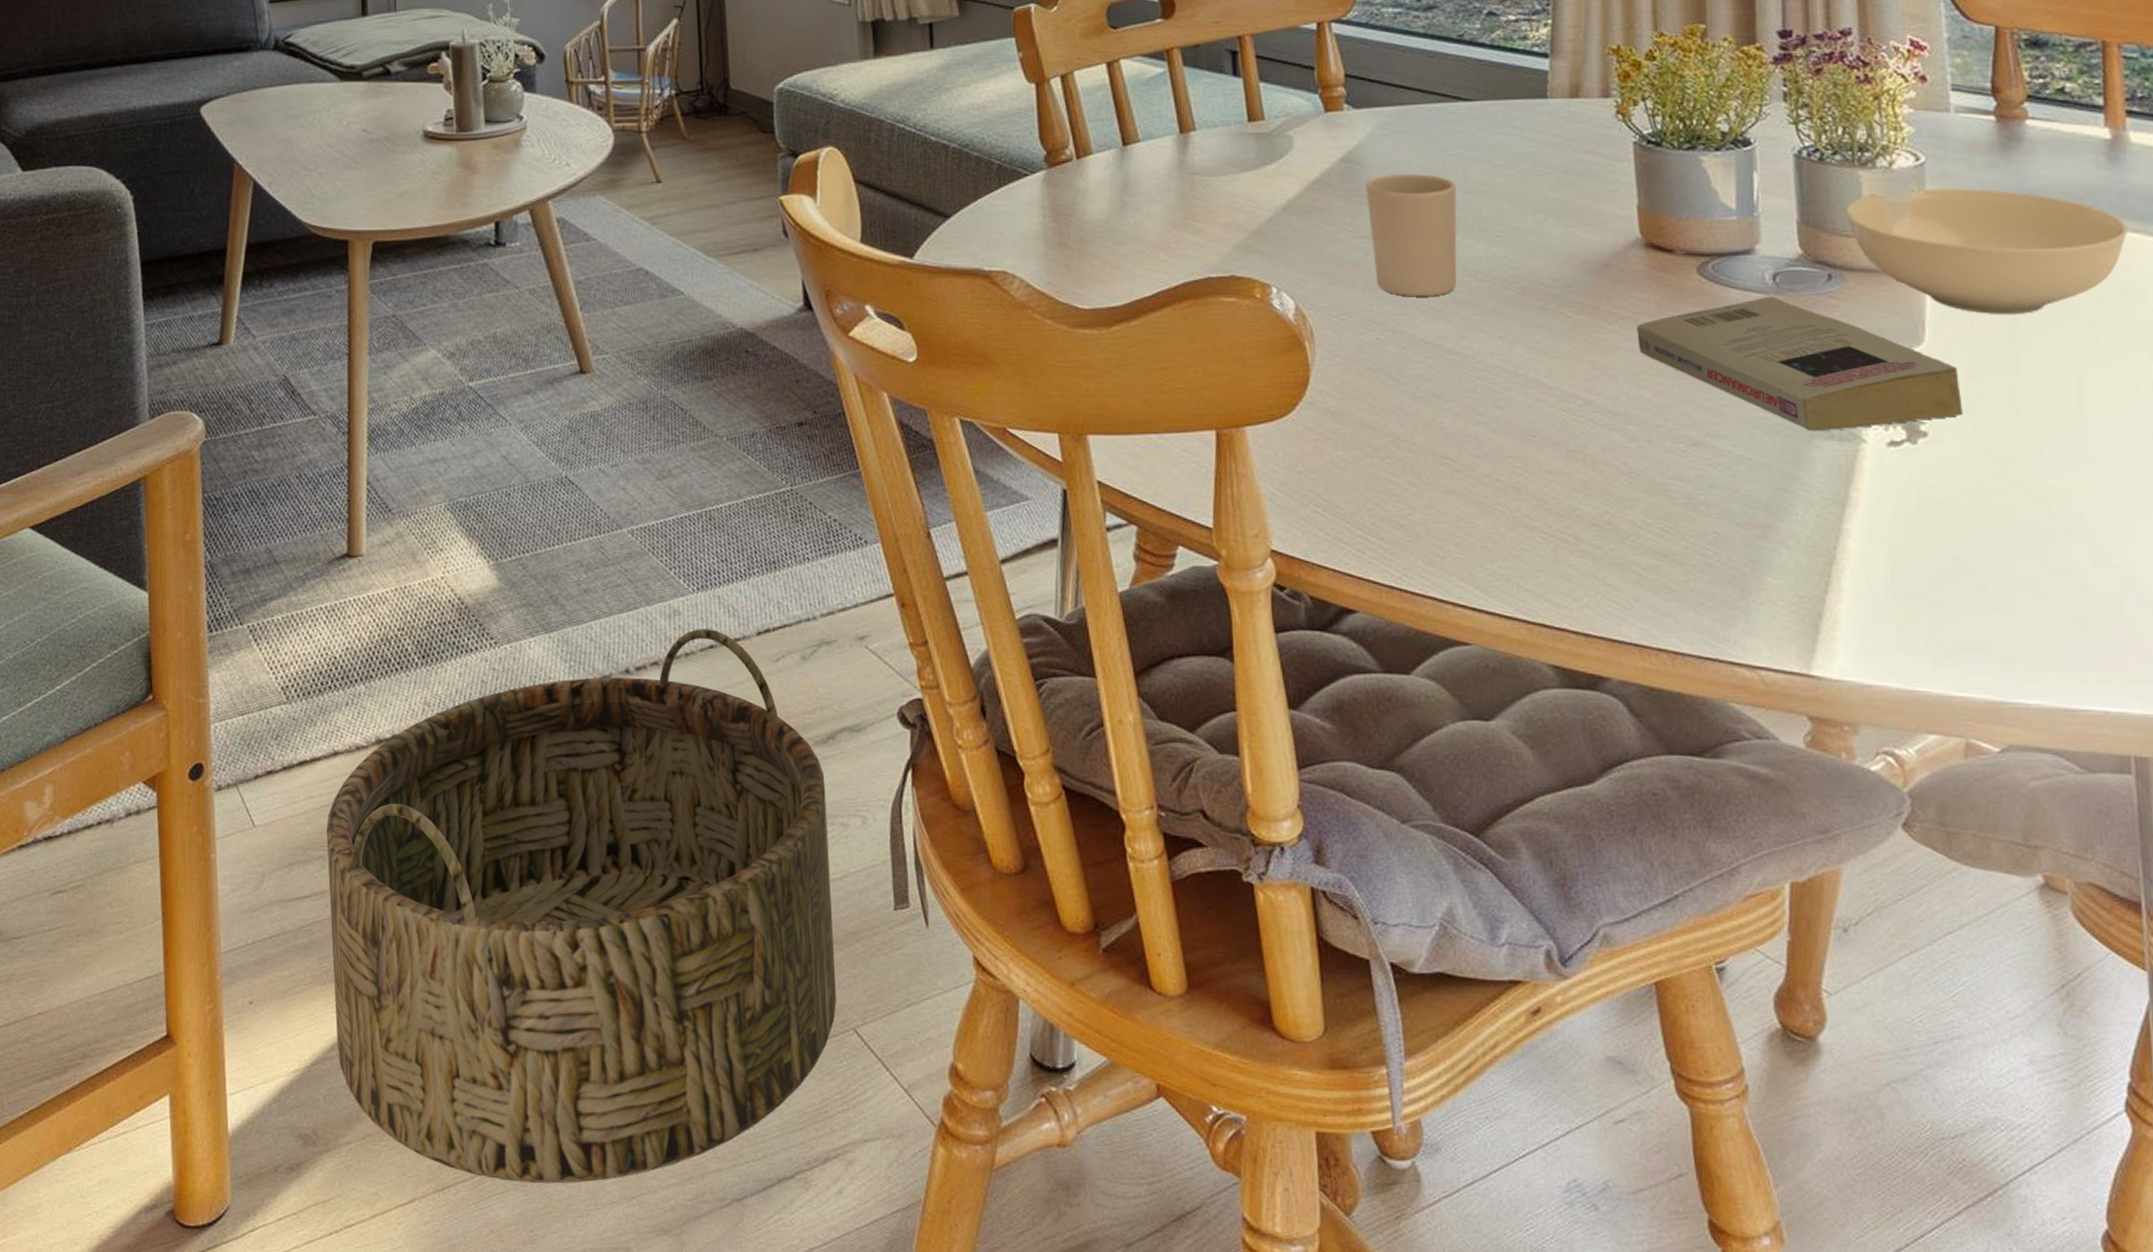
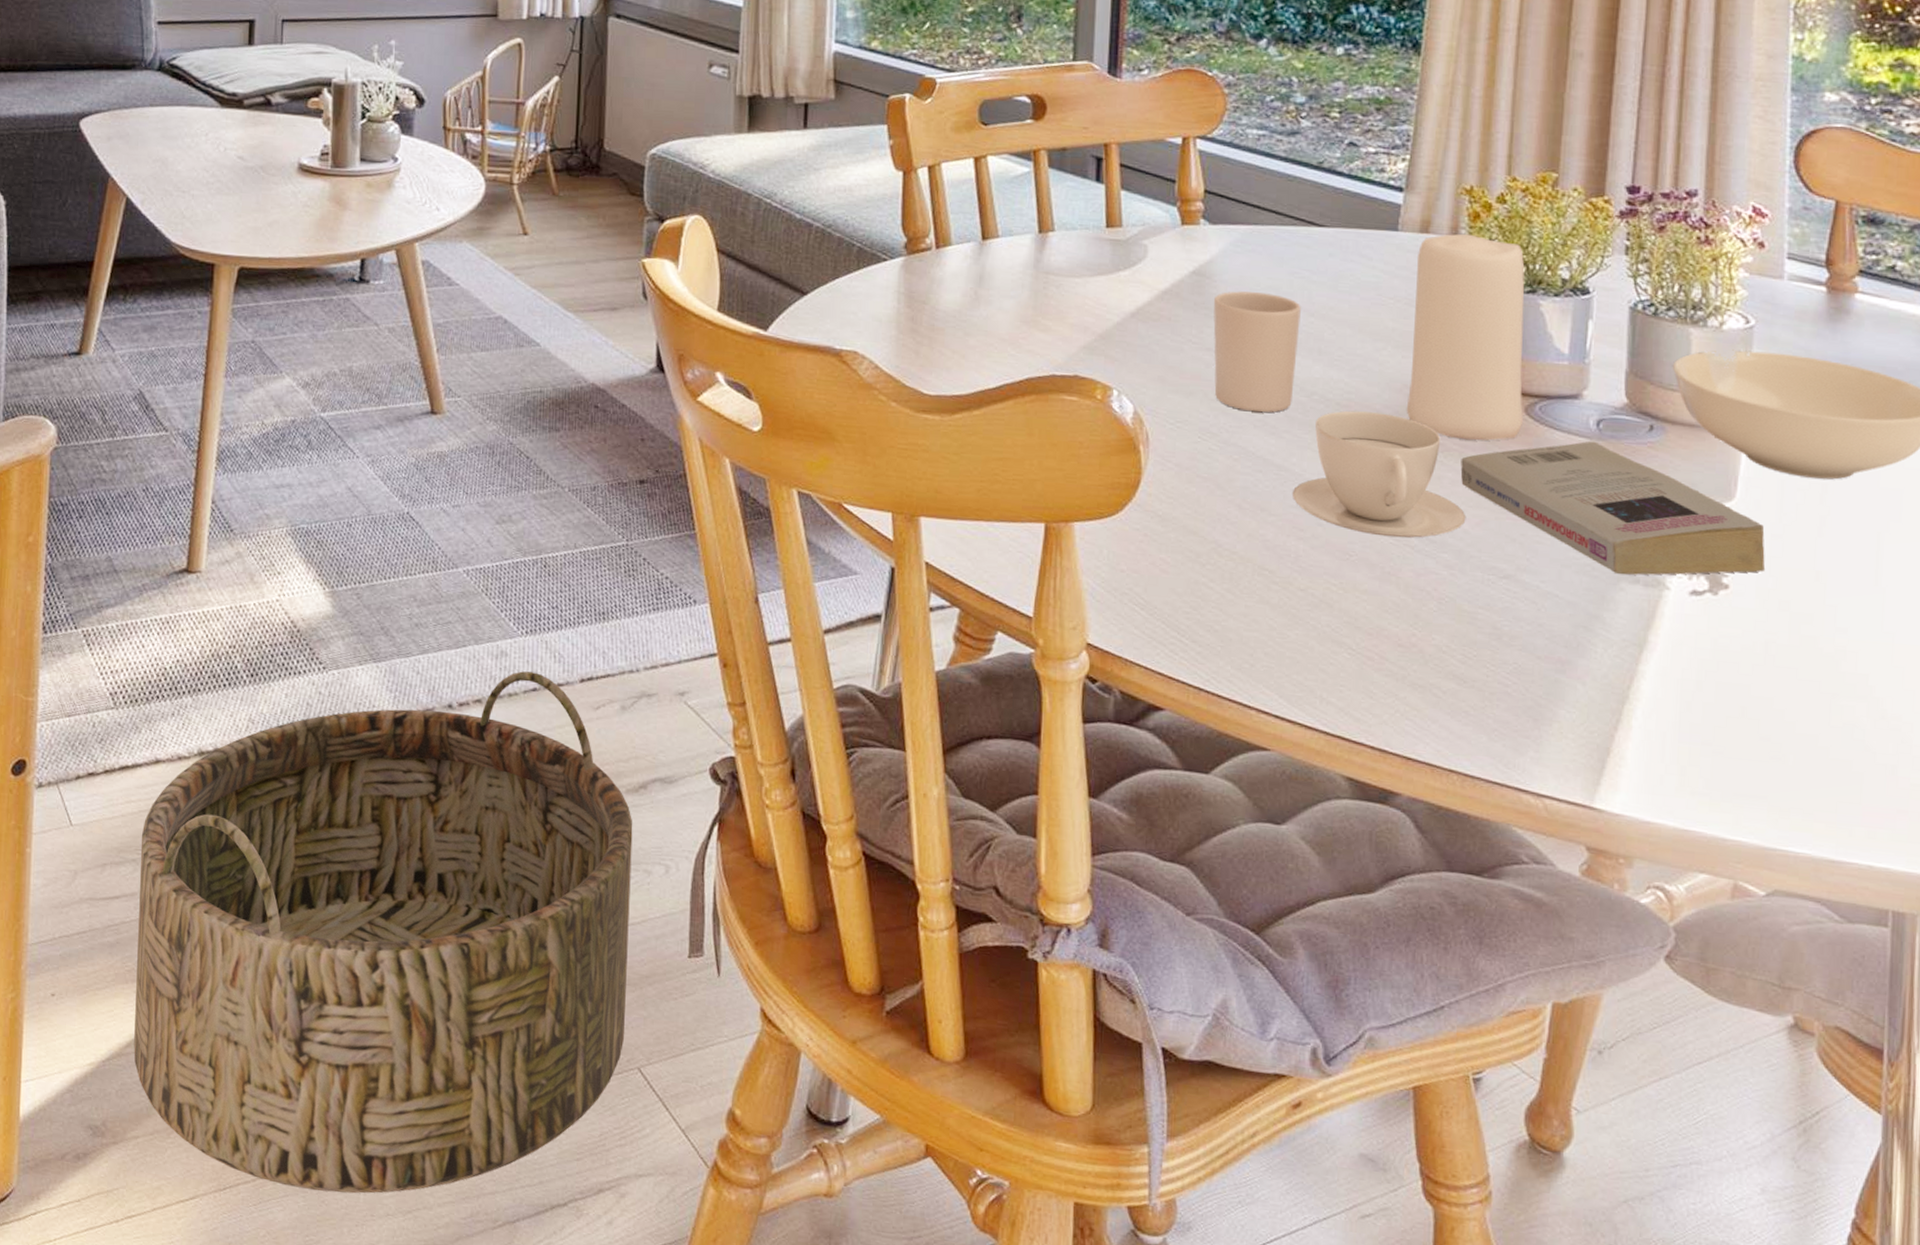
teacup: none [1466,286,1649,413] -> present [1292,410,1466,538]
candle: none [1570,94,1697,307] -> present [1406,233,1525,441]

